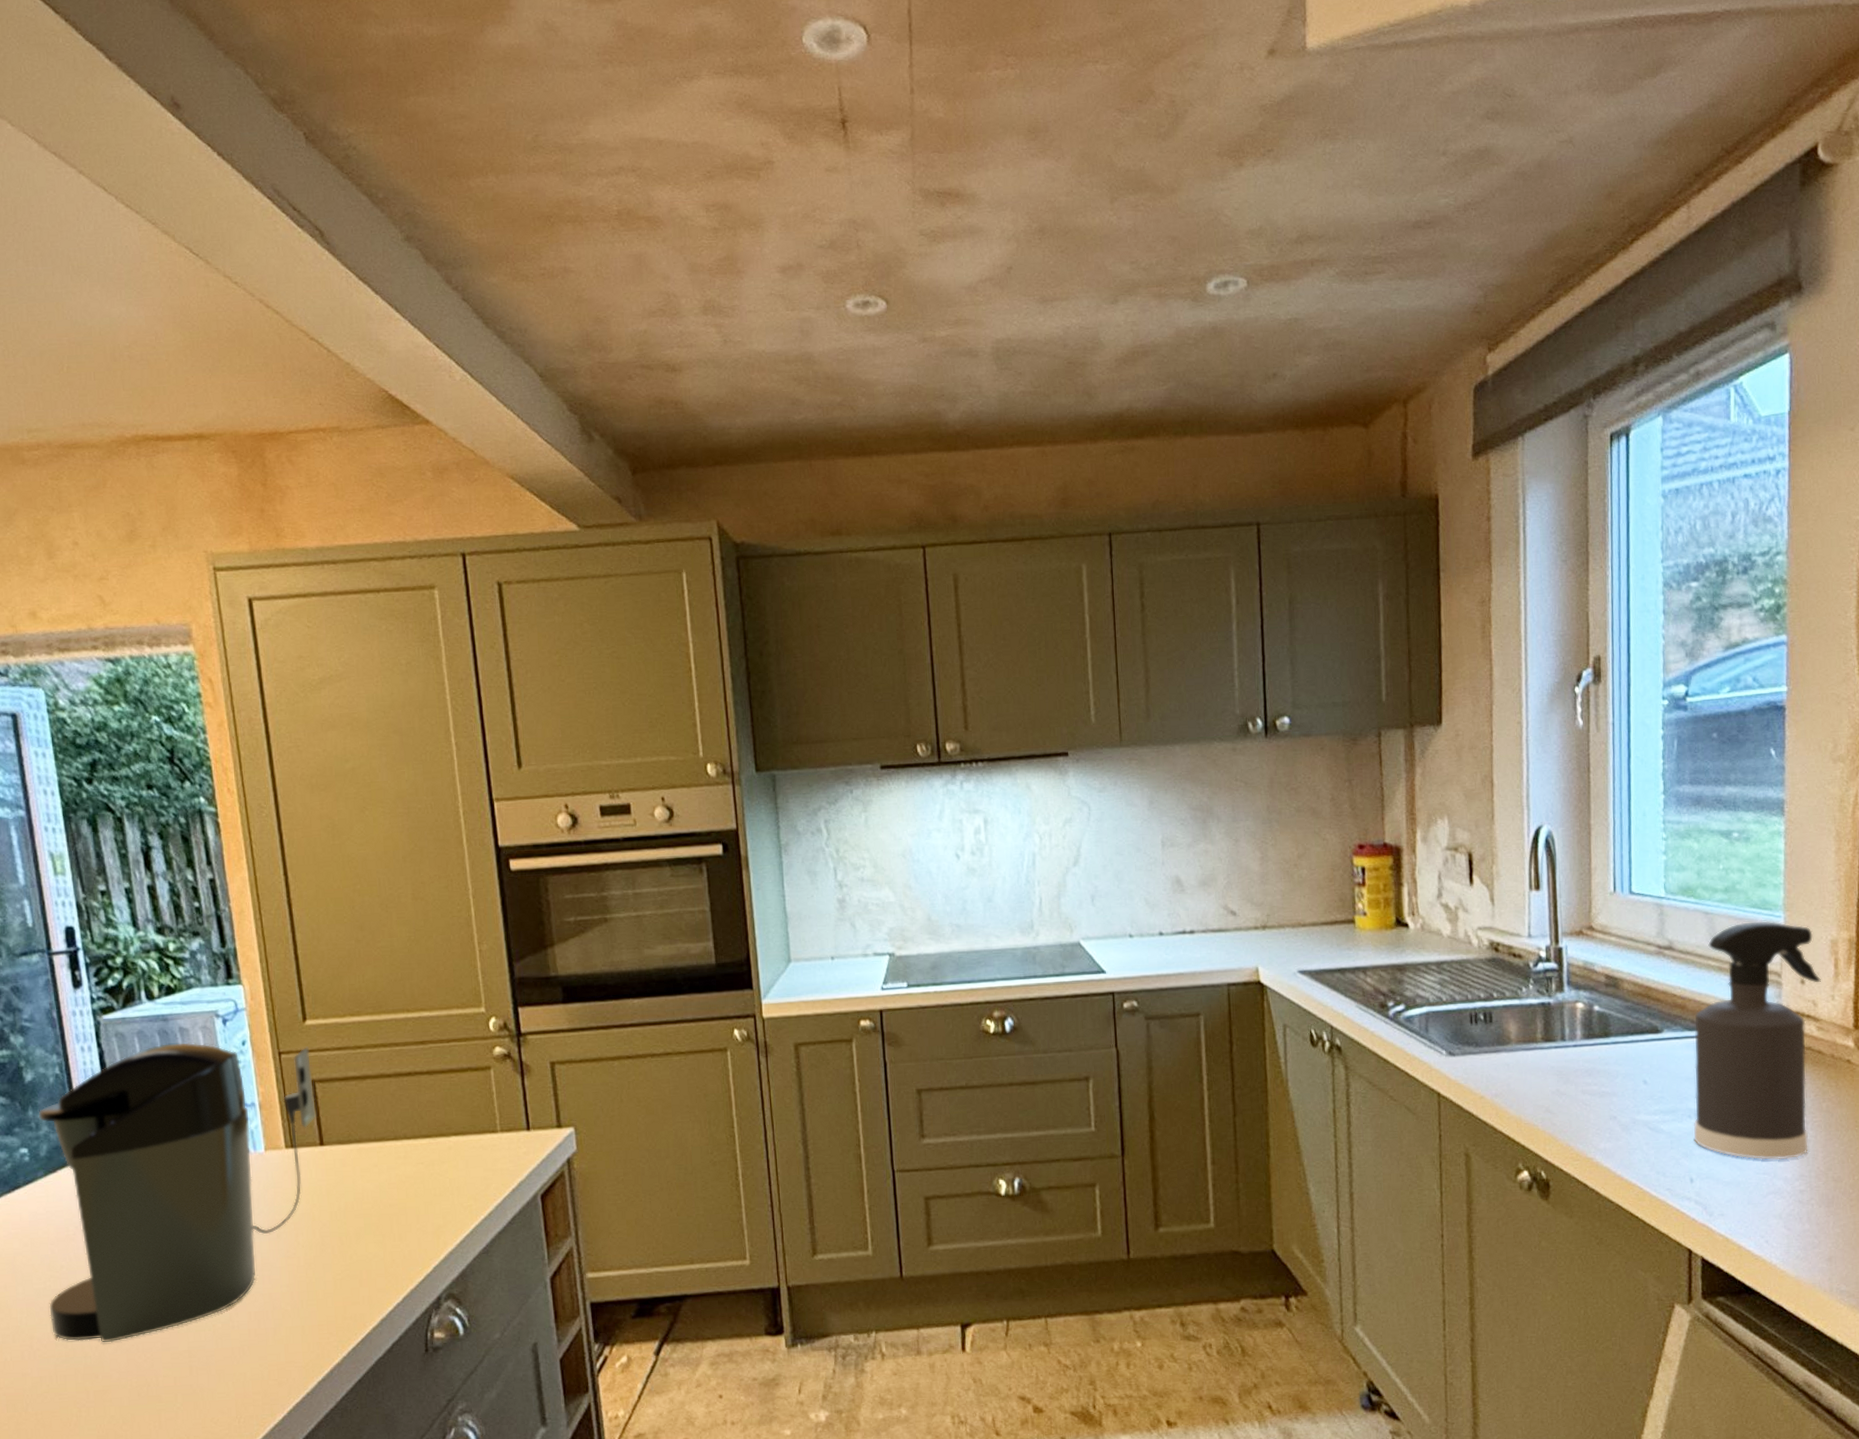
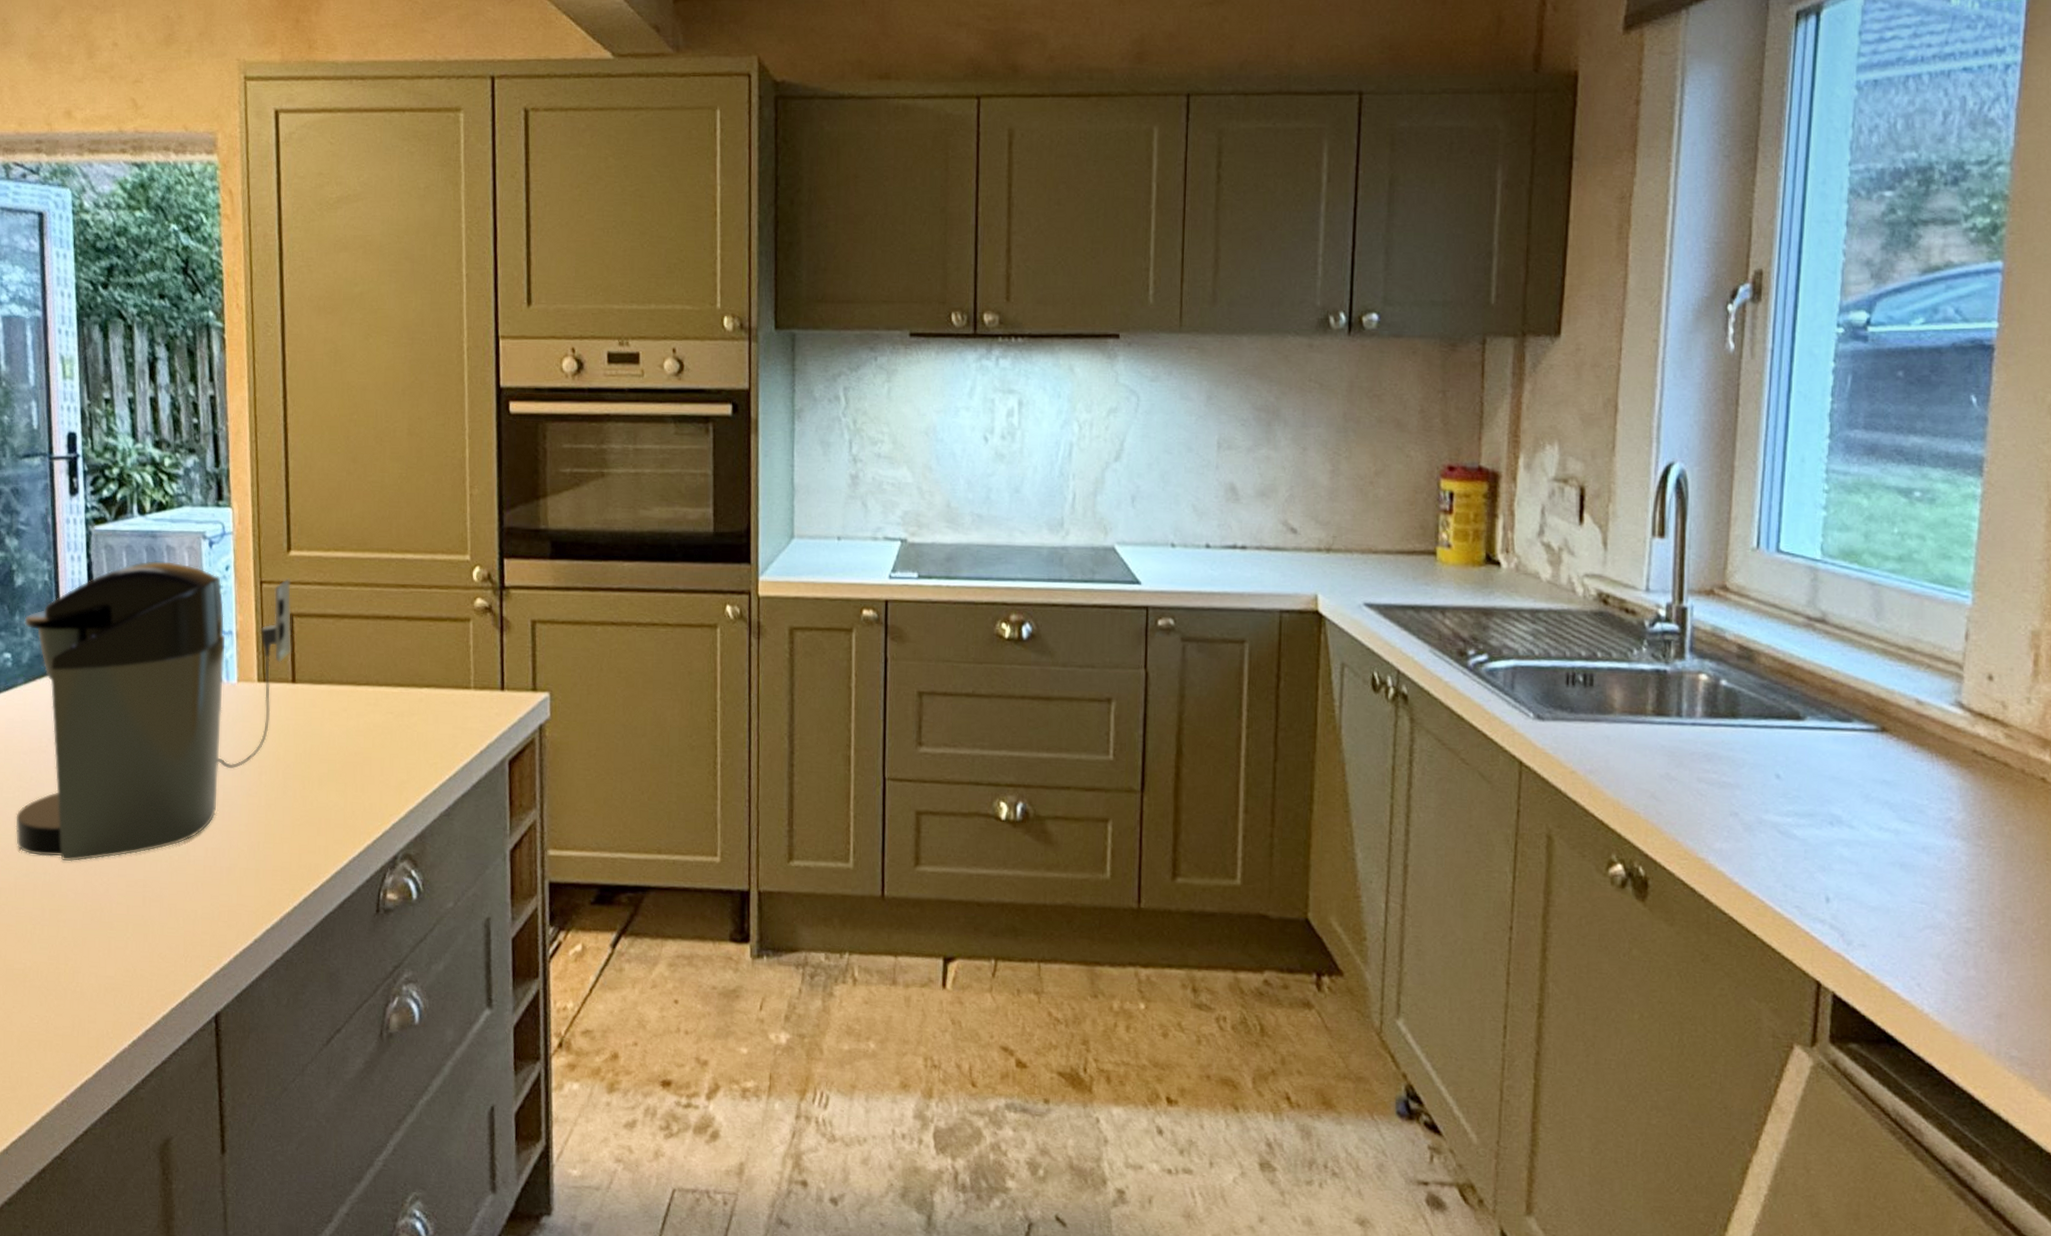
spray bottle: present [1693,921,1822,1160] -> none [1834,599,2016,889]

